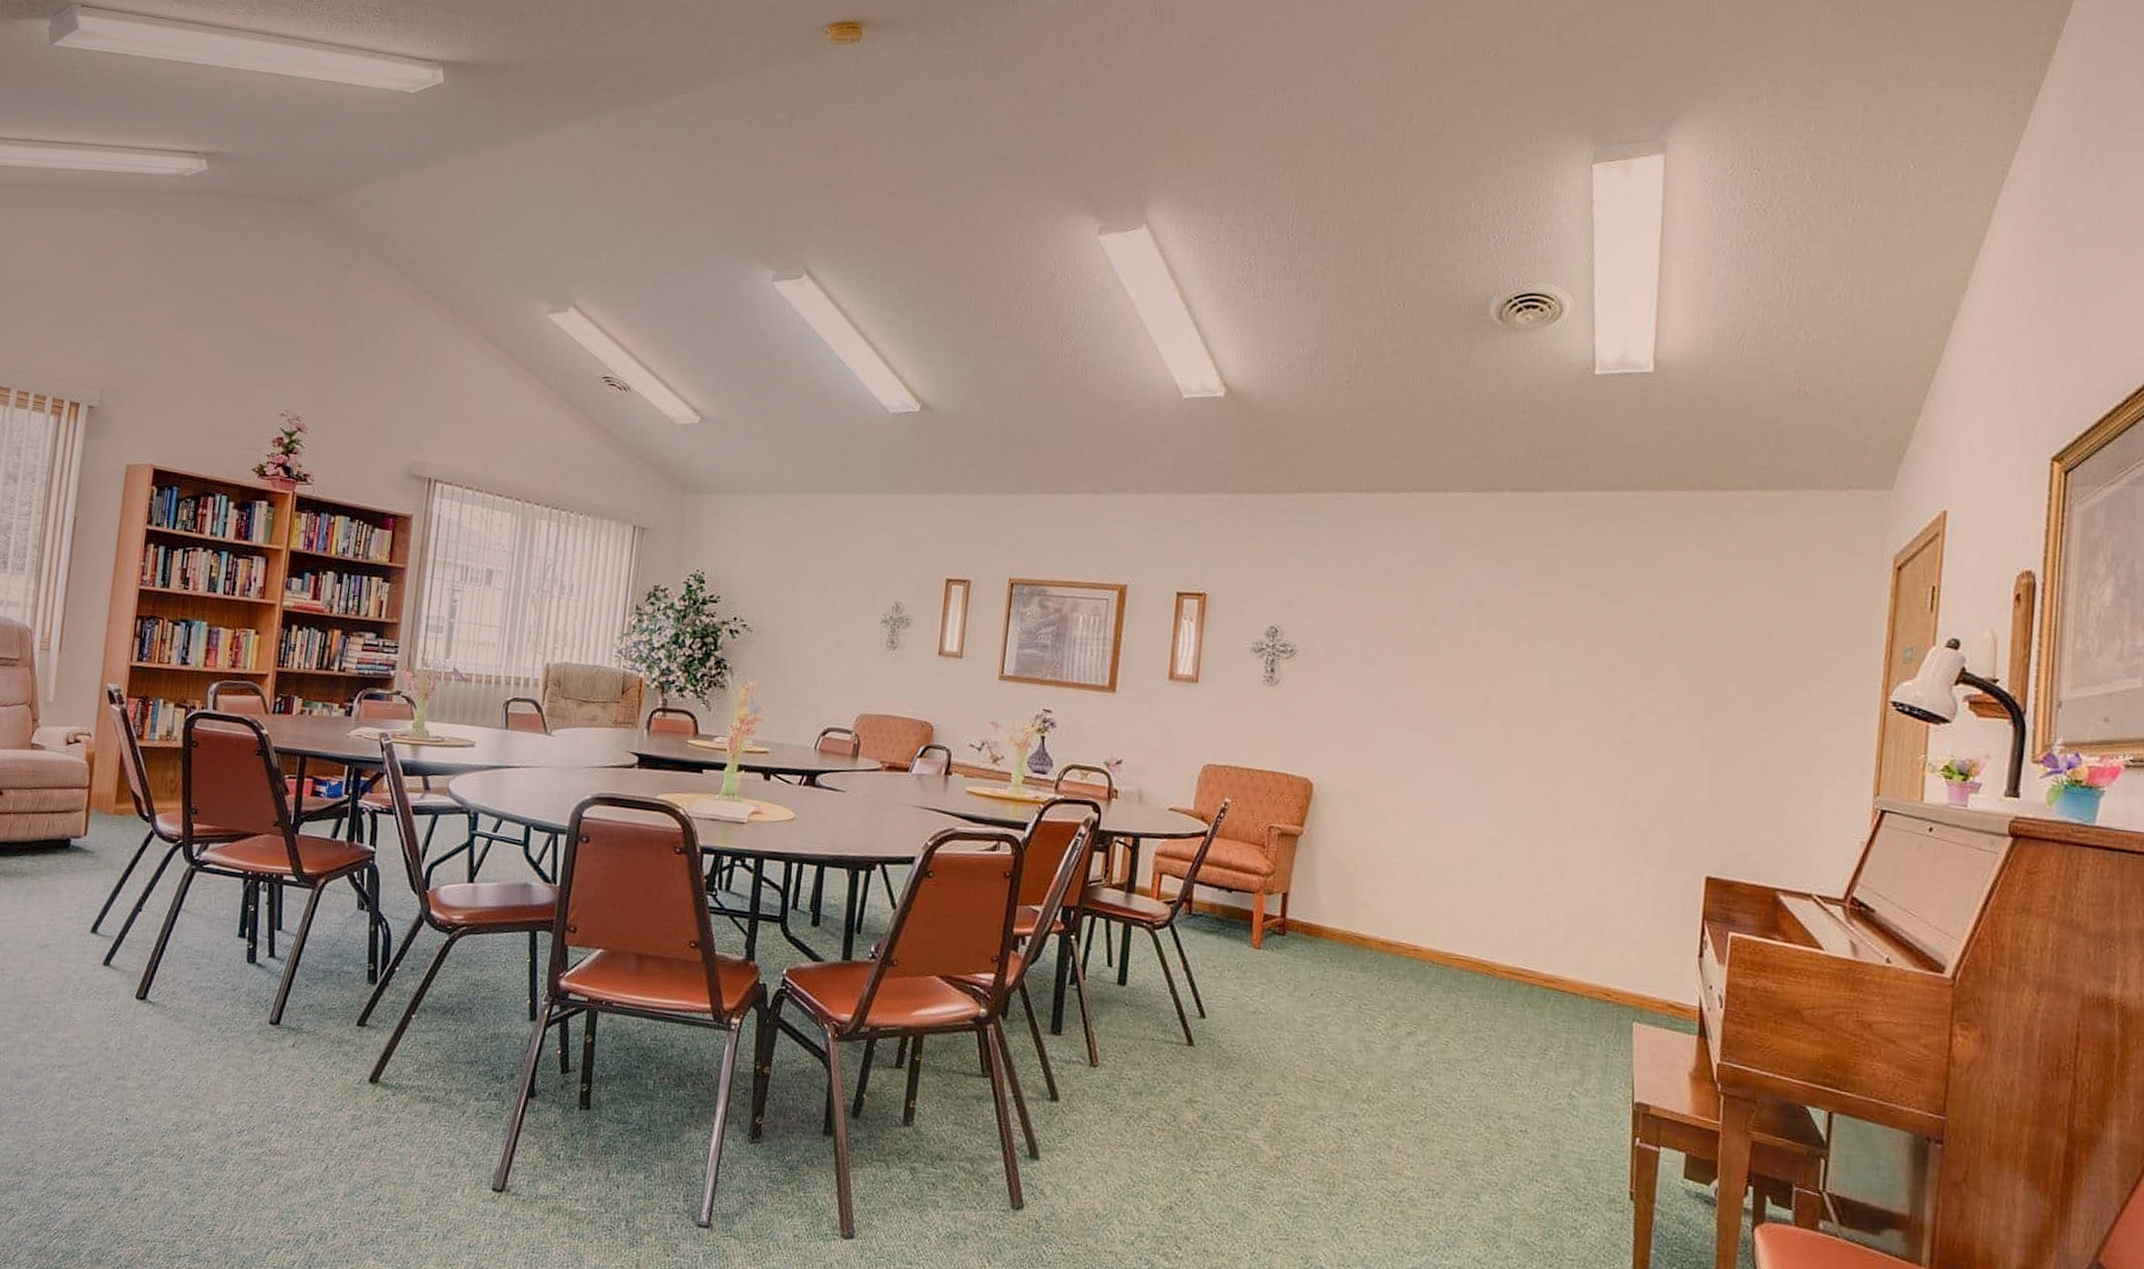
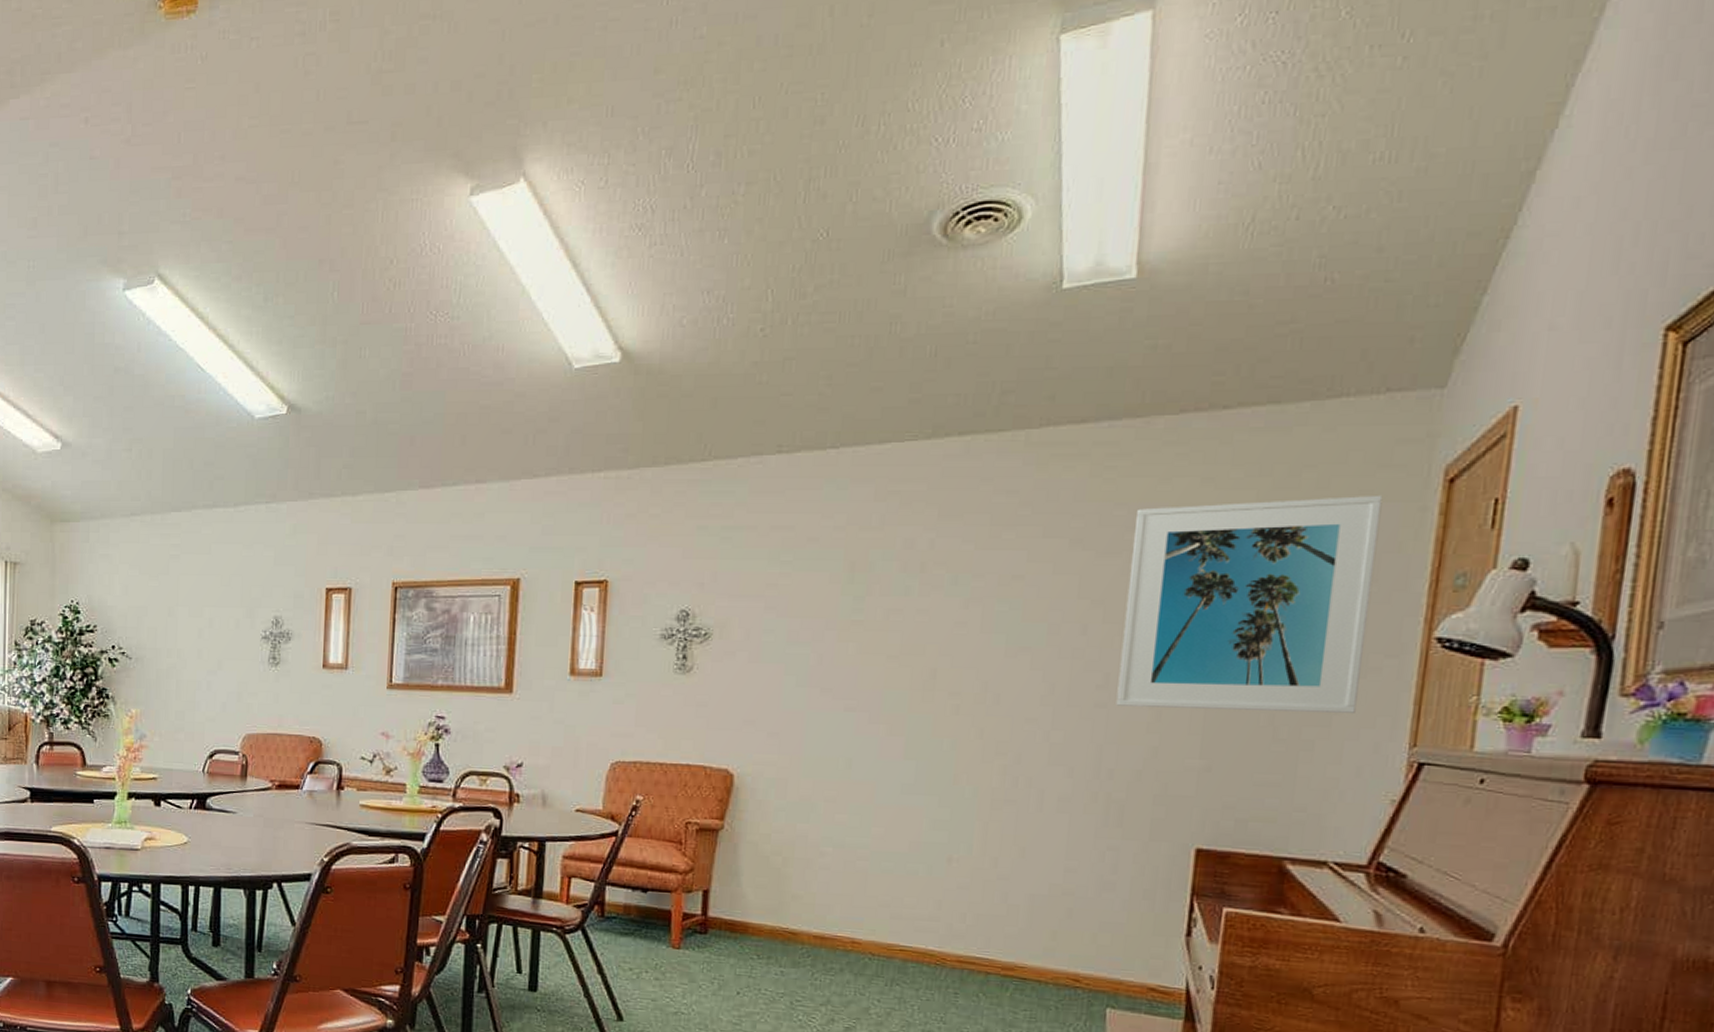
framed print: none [1639,569,1848,763] -> present [1116,495,1383,713]

